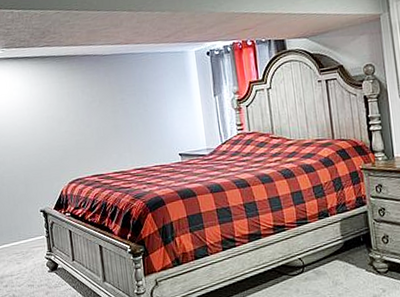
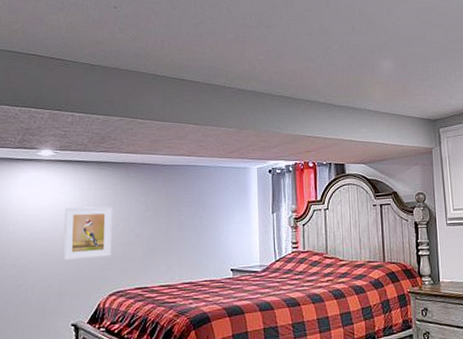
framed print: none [18,100,67,153] -> present [63,206,112,260]

